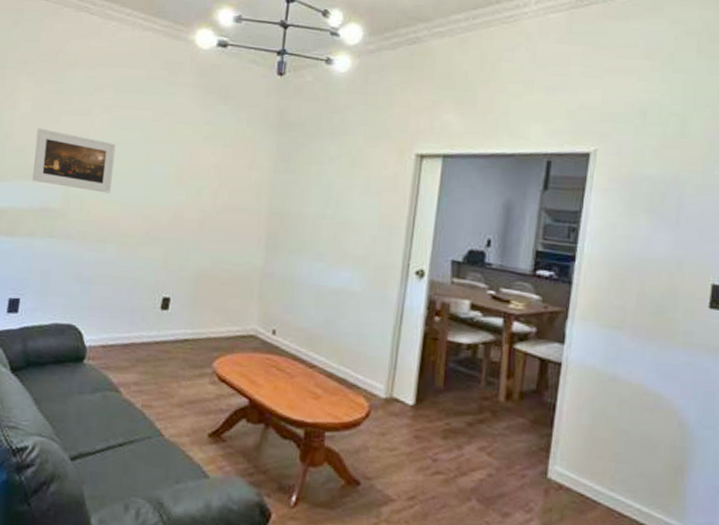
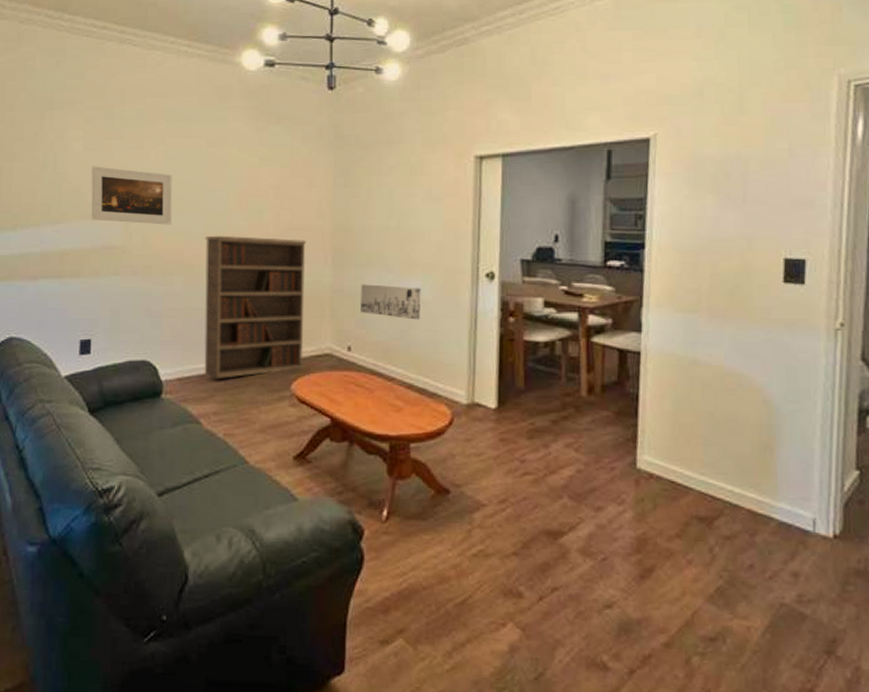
bookshelf: none [128,207,242,350] -> present [204,235,306,378]
wall art: none [288,270,351,310] -> present [360,284,421,320]

